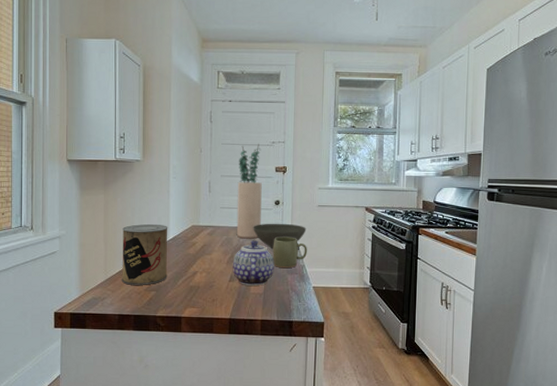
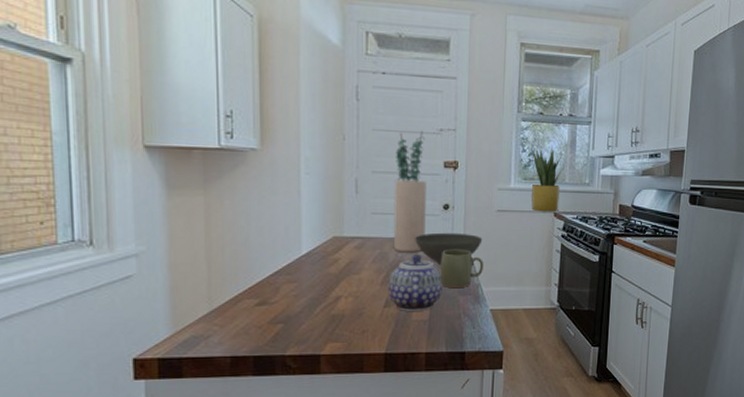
tin can: present [122,224,168,285] -> none [233,236,300,317]
planter: none [346,154,374,207] -> present [531,147,565,212]

